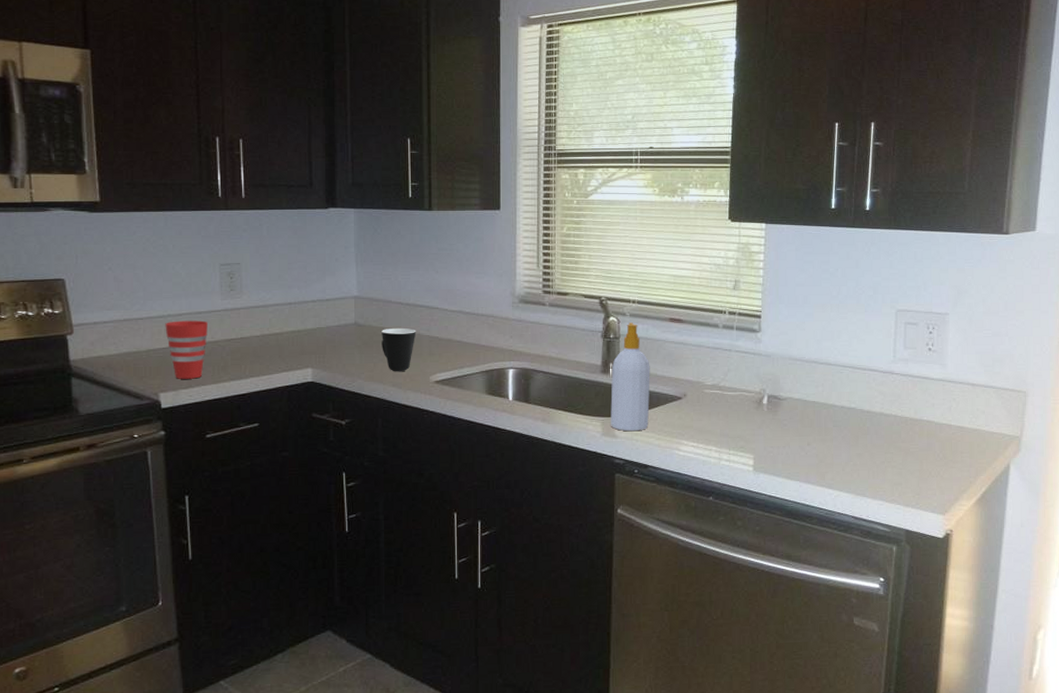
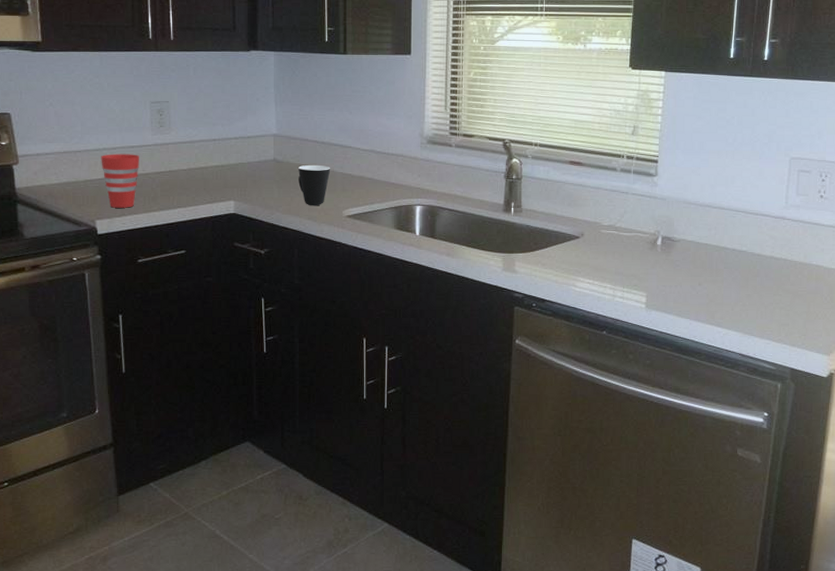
soap bottle: present [610,323,650,432] -> none [511,164,550,268]

